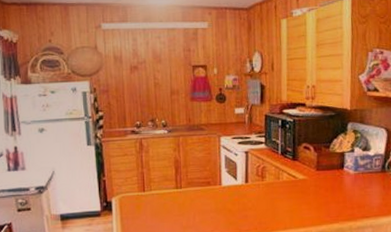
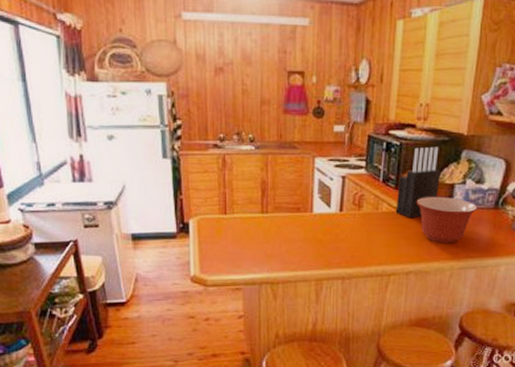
knife block: none [295,121,332,185] -> present [395,146,441,218]
mixing bowl: none [312,164,367,206] -> present [416,197,478,243]

